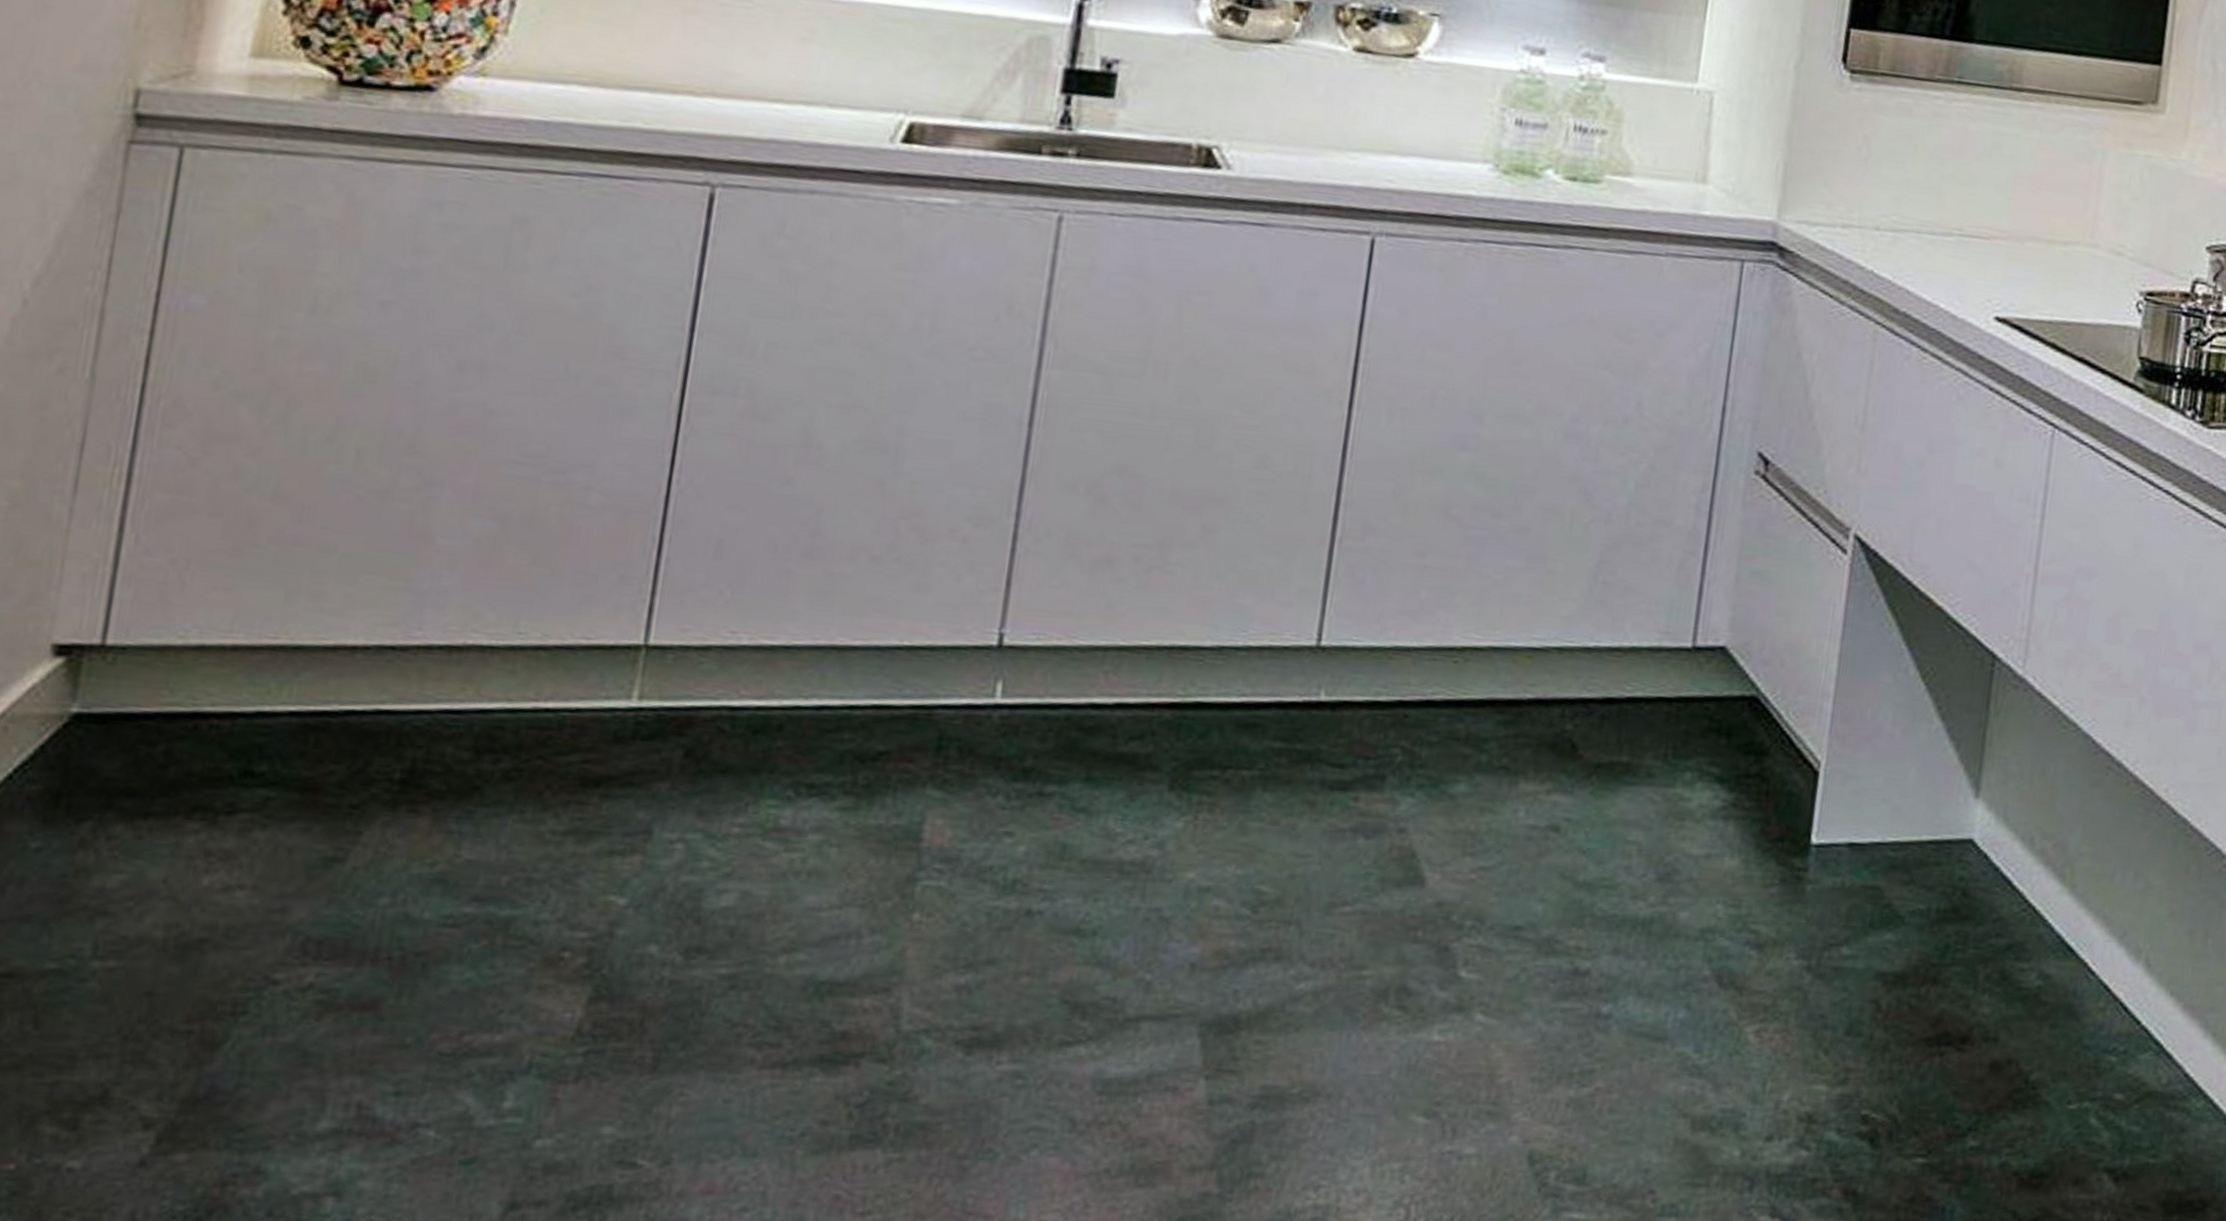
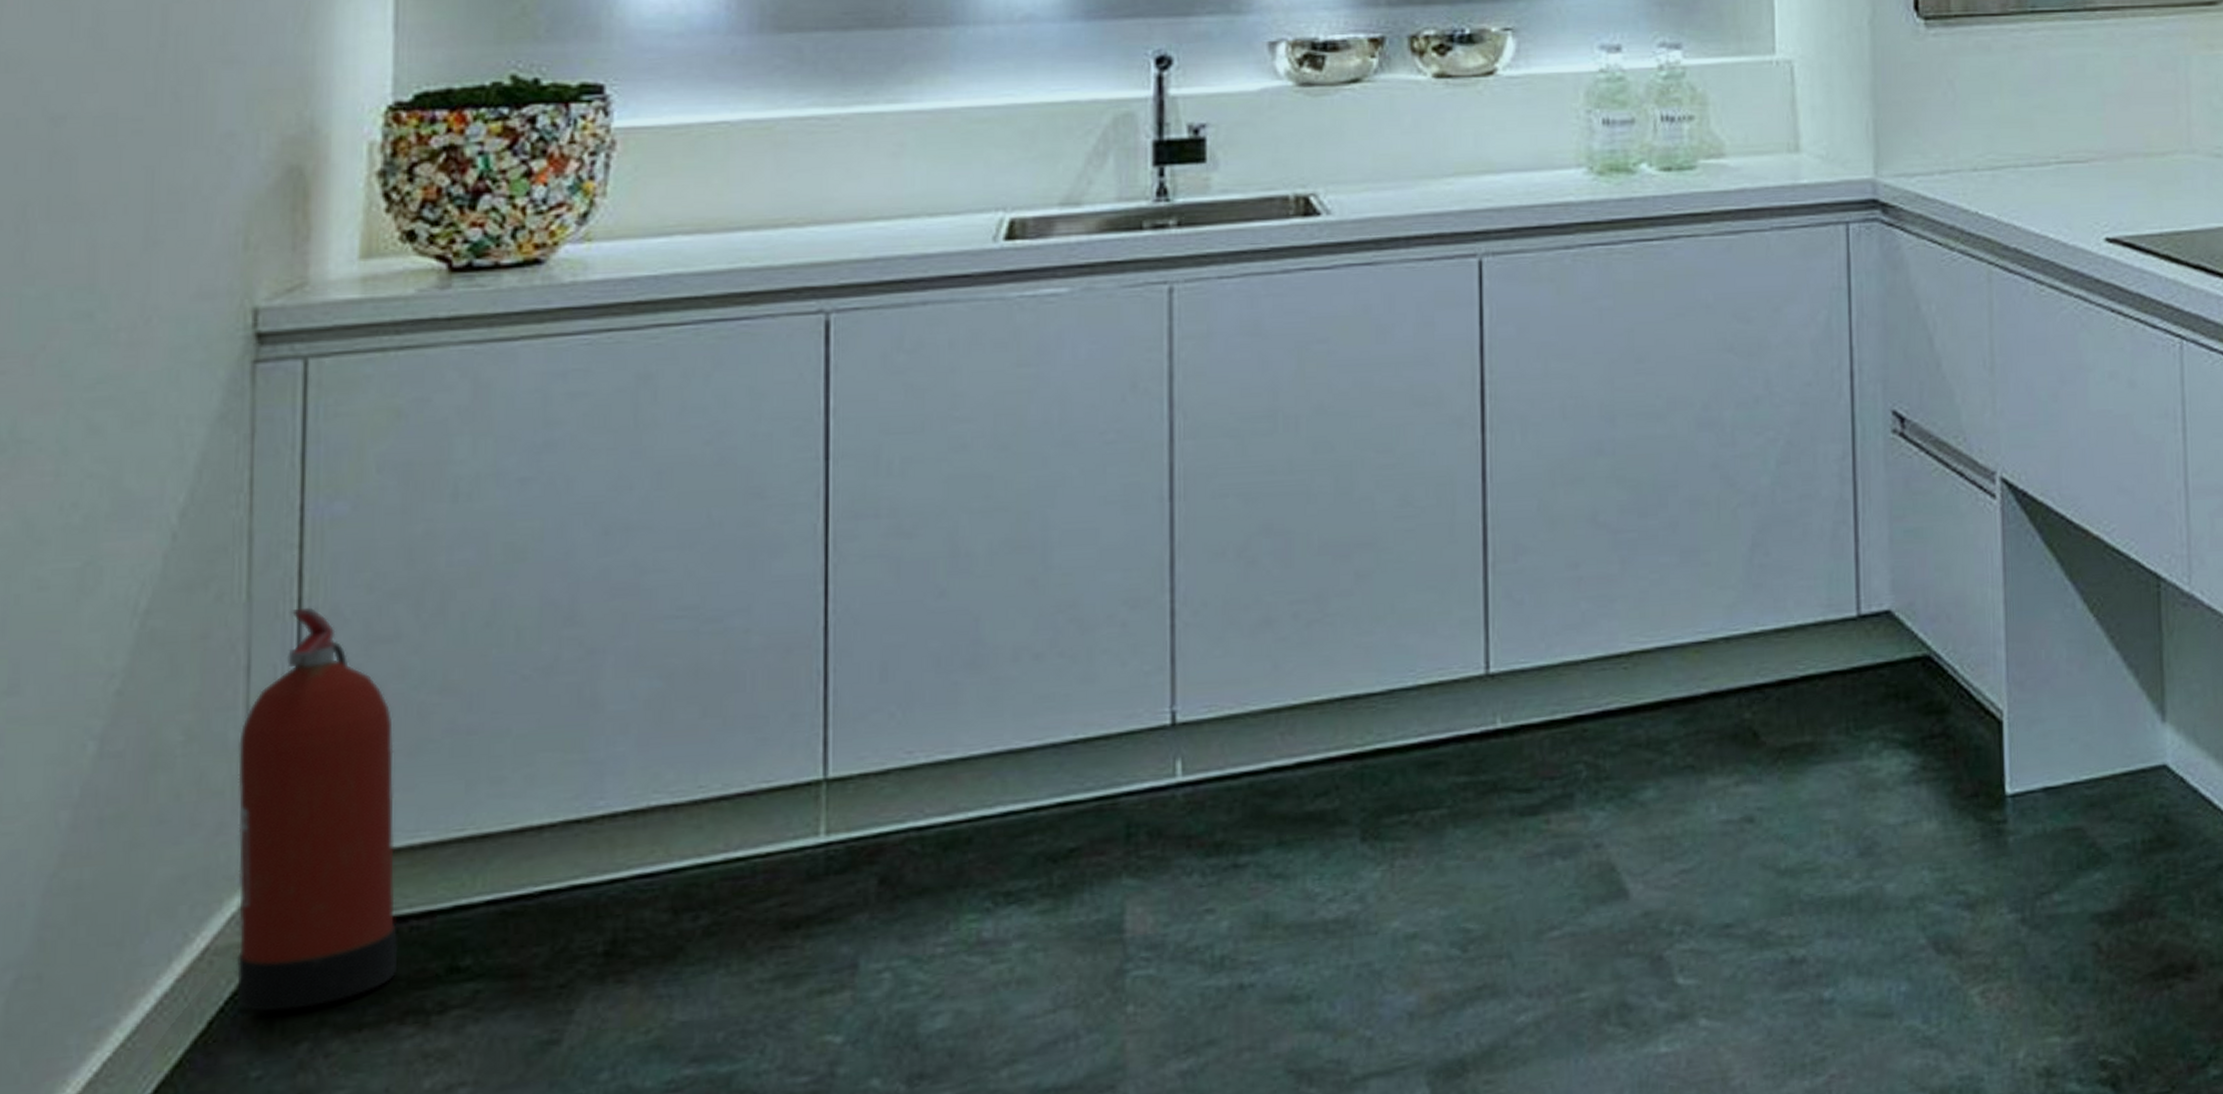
fire extinguisher: none [26,393,220,789] -> present [236,607,398,1012]

